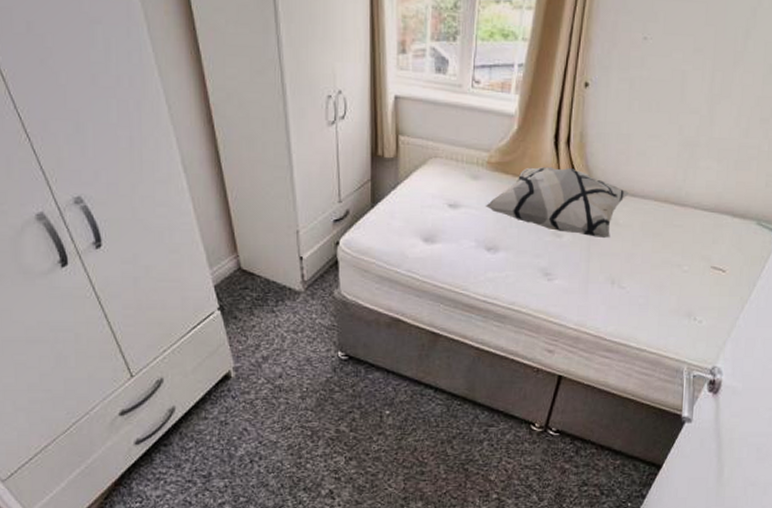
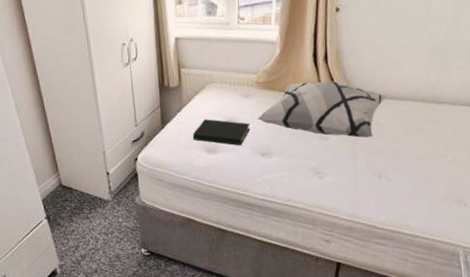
book: none [408,201,476,237] -> present [192,119,250,146]

